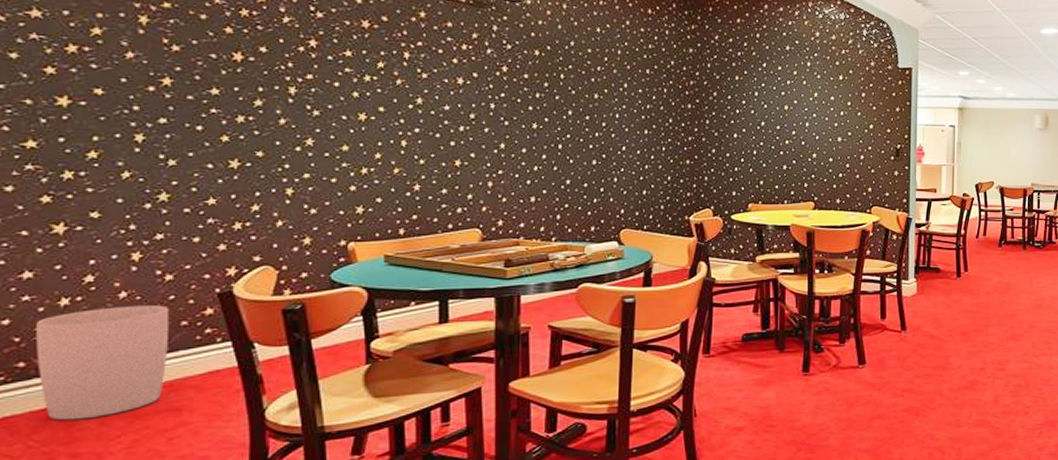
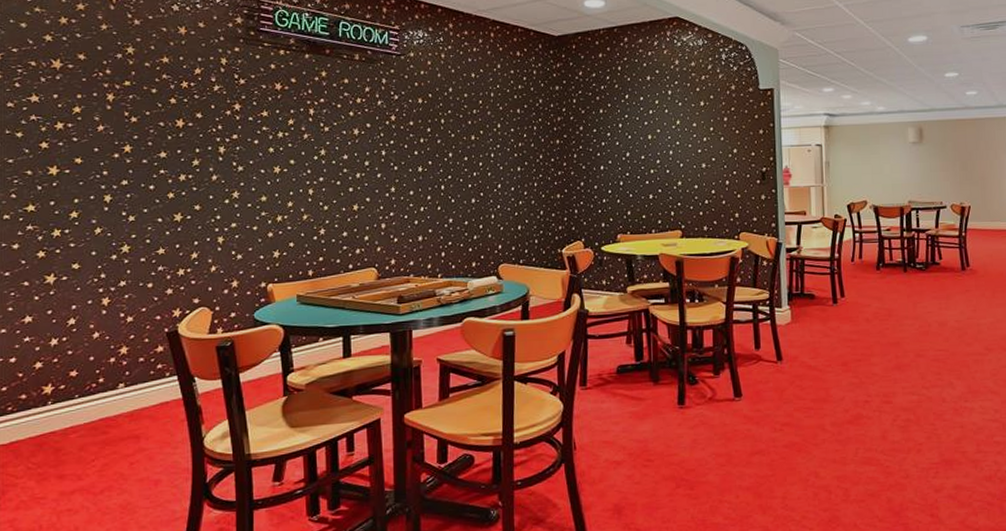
trash can: present [36,305,170,421] -> none [34,344,131,446]

